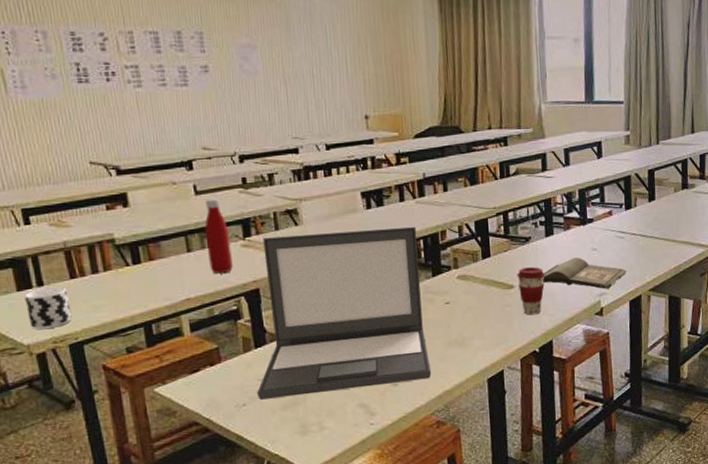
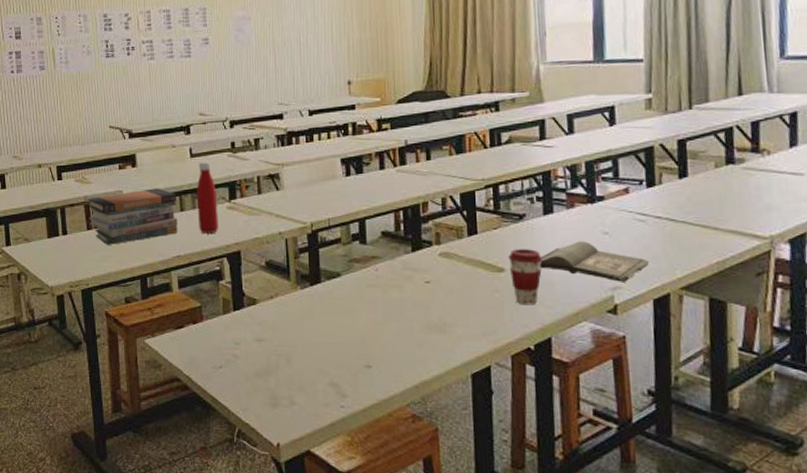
cup: present [24,287,72,329] -> none [53,236,86,273]
book stack: none [67,229,186,294] -> present [87,188,178,245]
laptop: present [257,227,432,400] -> none [233,197,408,365]

